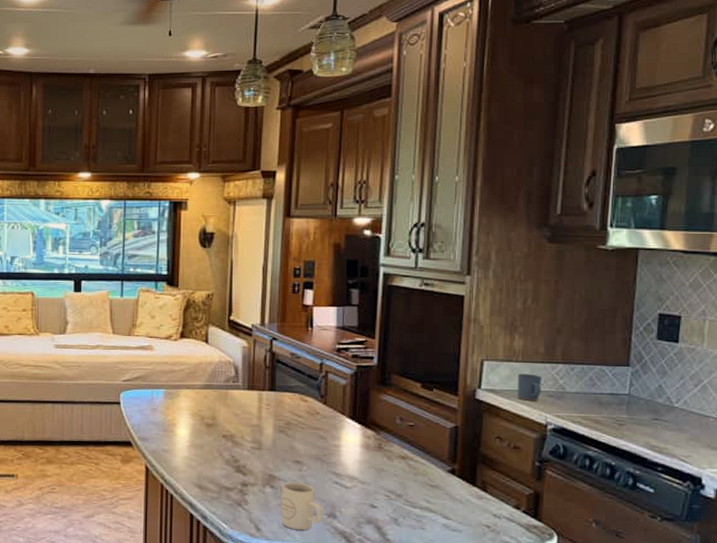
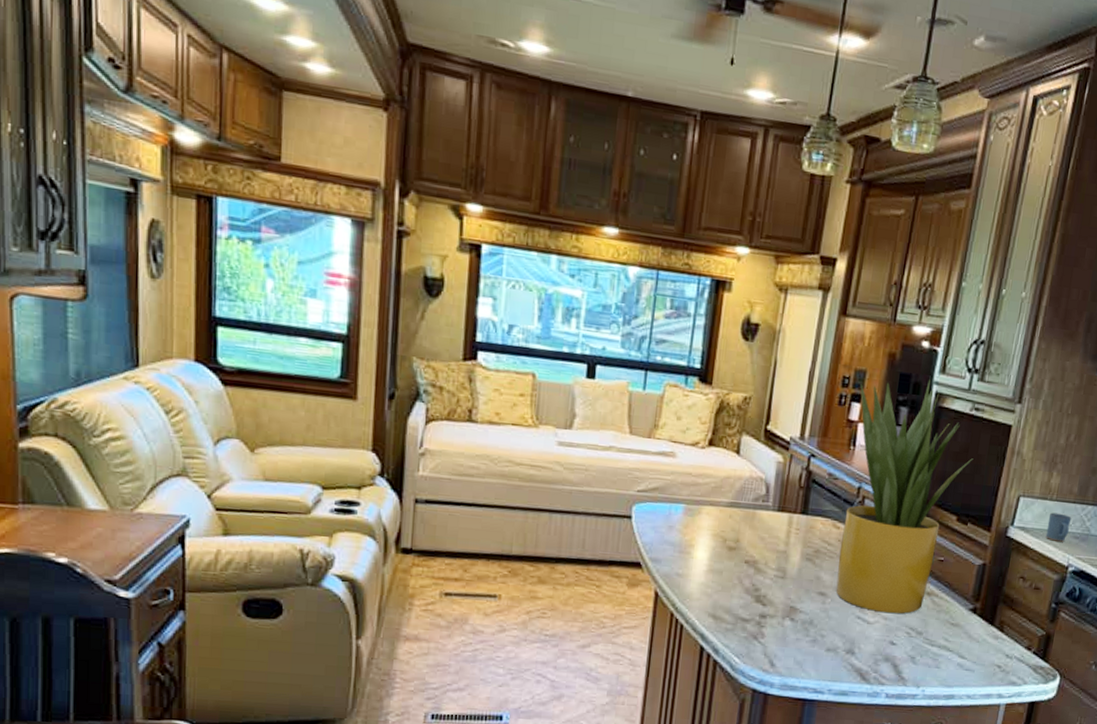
mug: present [280,482,323,531] -> none [797,615,842,667]
planter: none [309,262,430,478] -> present [835,379,974,614]

